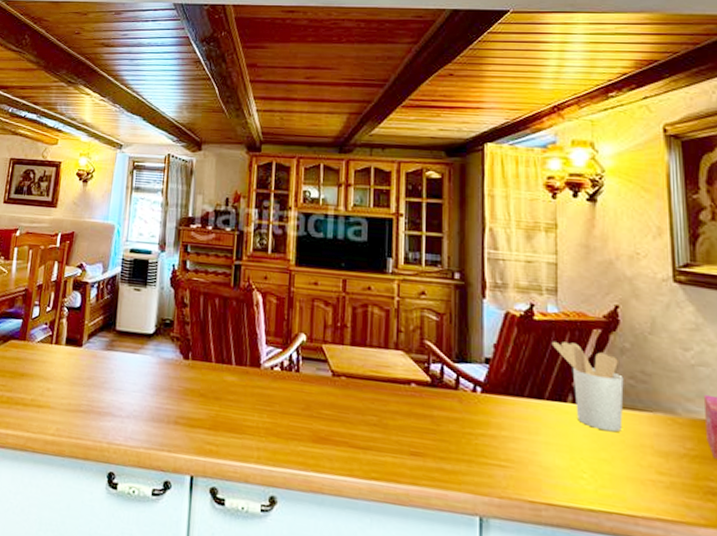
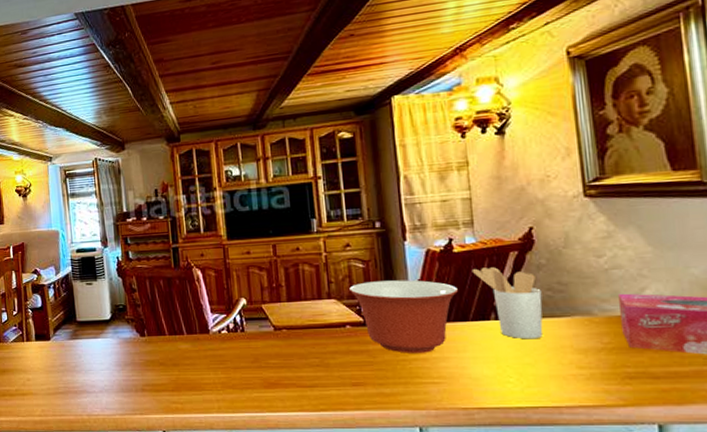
mixing bowl: none [419,337,535,429] -> present [349,280,458,353]

